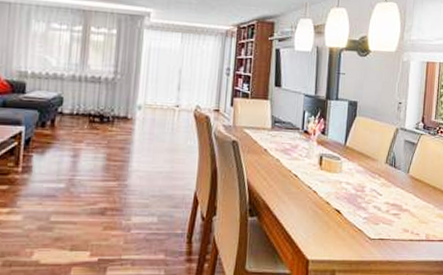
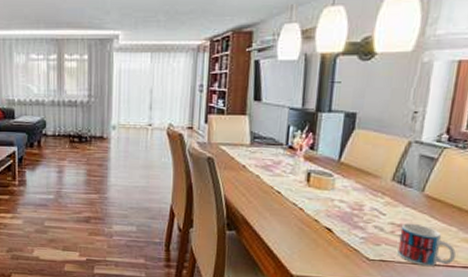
mug: none [392,202,434,242] -> present [397,223,456,267]

